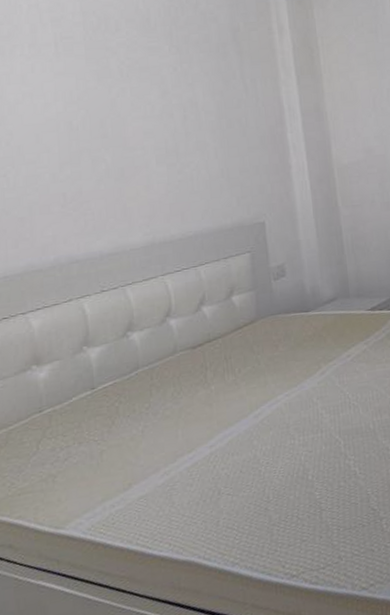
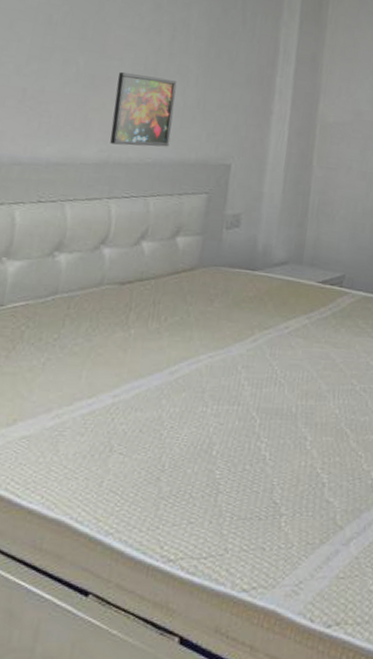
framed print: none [144,156,205,226] -> present [110,71,177,147]

